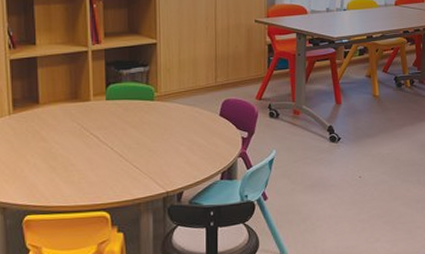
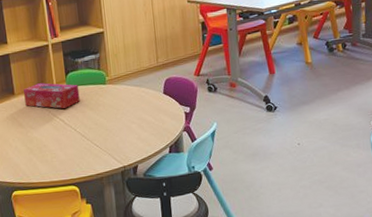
tissue box: none [51,93,121,124] -> present [23,83,80,109]

